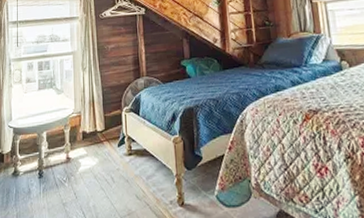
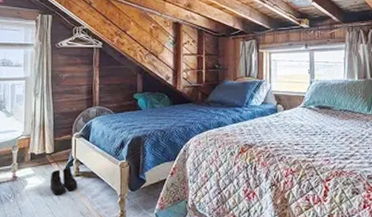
boots: none [103,145,131,178] -> present [50,167,78,196]

